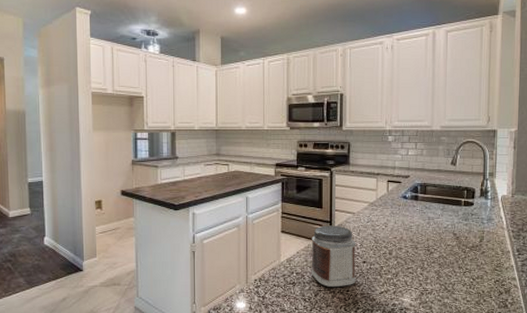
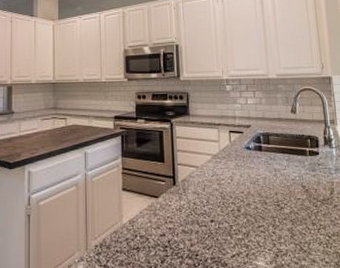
jar: present [311,225,356,288] -> none [154,180,205,252]

